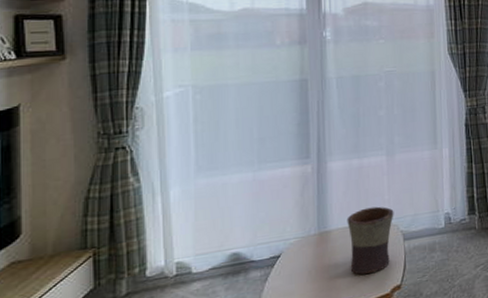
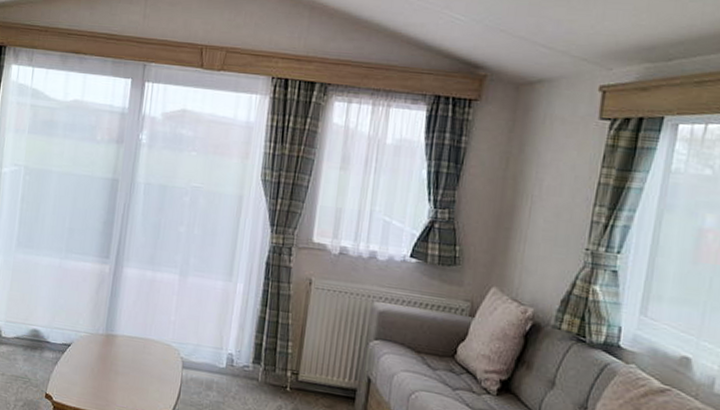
flower pot: present [347,206,394,275] -> none [128,323,178,391]

